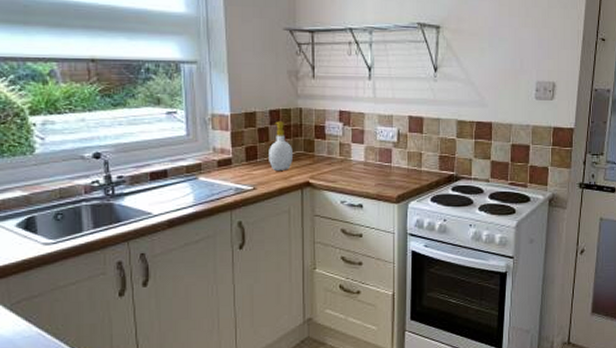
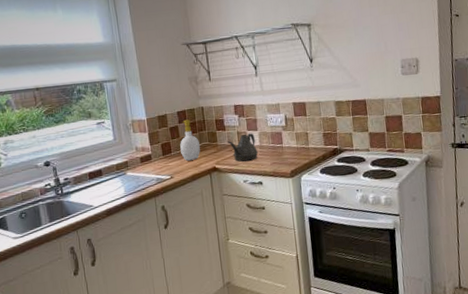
teapot: none [327,146,362,178] -> present [228,133,259,162]

